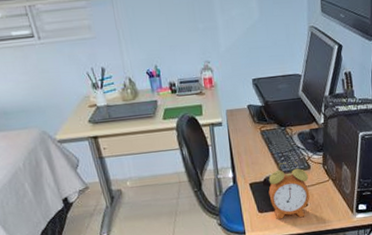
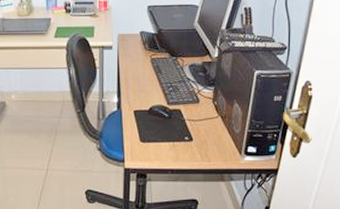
alarm clock: present [268,161,310,220] -> none [153,93,196,152]

